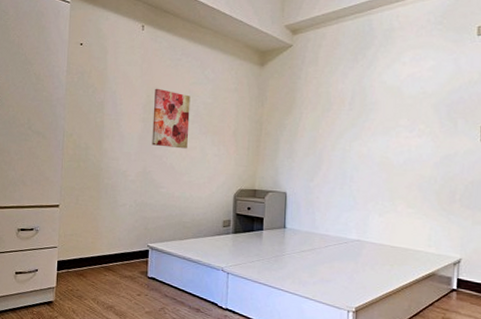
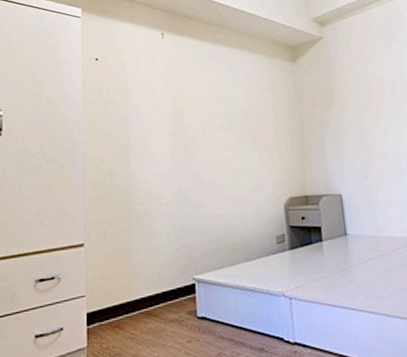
wall art: present [152,88,190,149] -> none [182,97,226,161]

